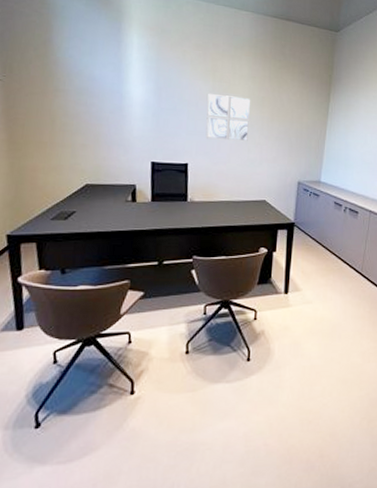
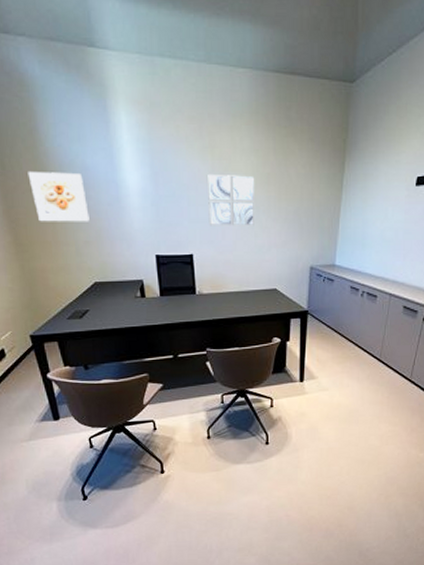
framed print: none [34,77,90,127] -> present [28,172,90,222]

